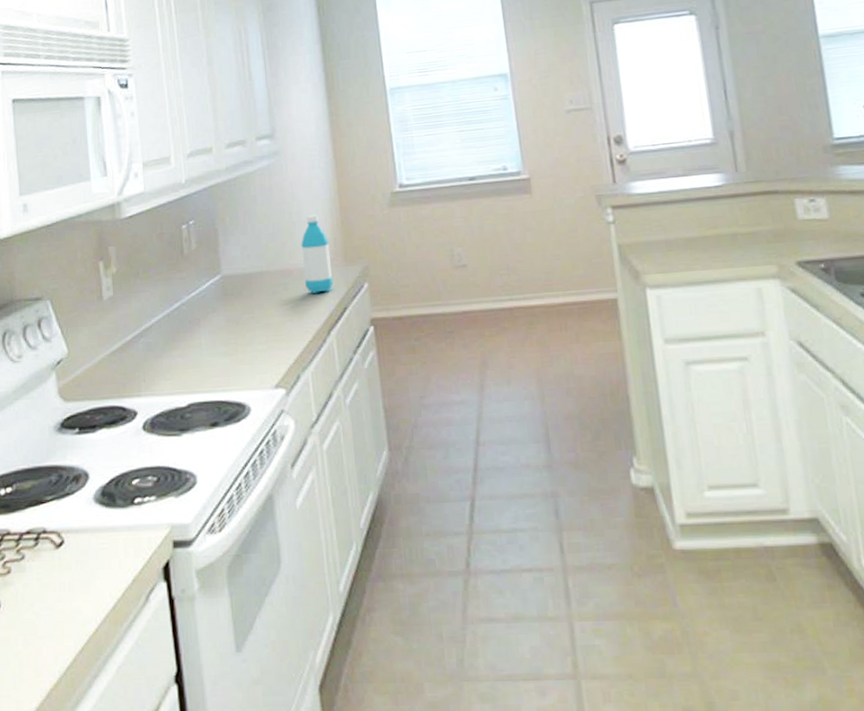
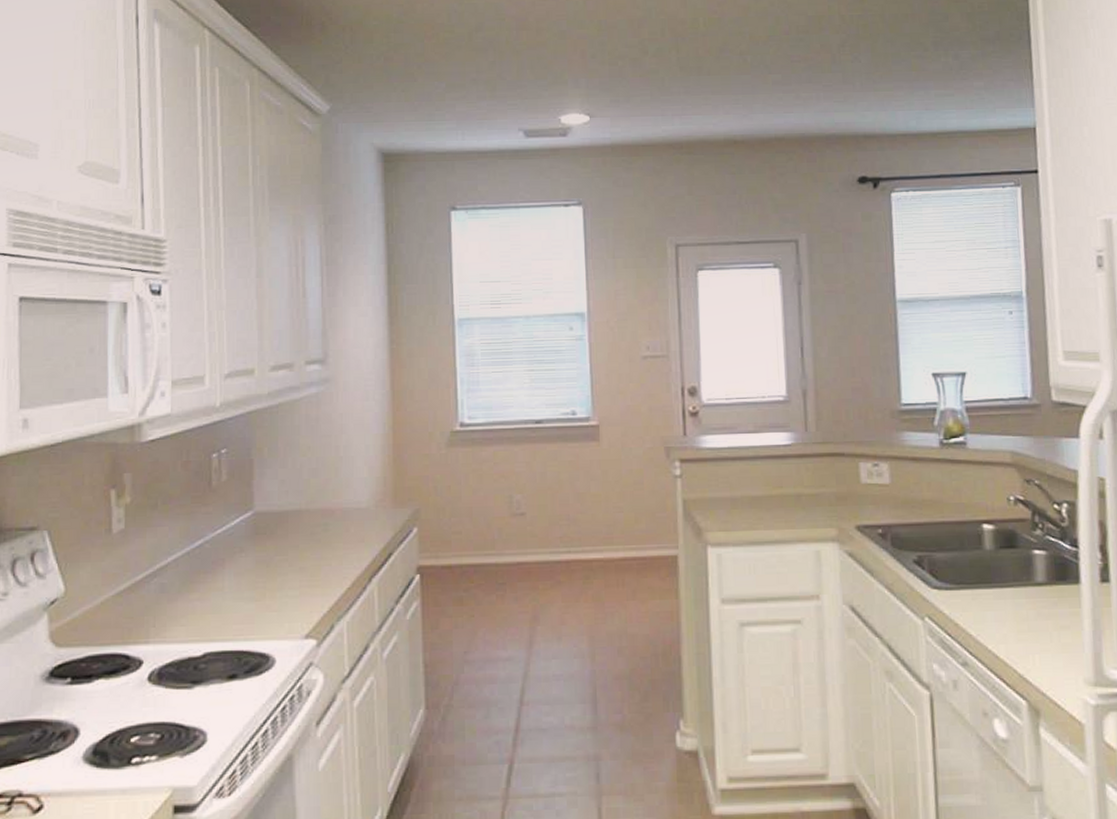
water bottle: present [301,214,334,293] -> none [347,450,379,536]

